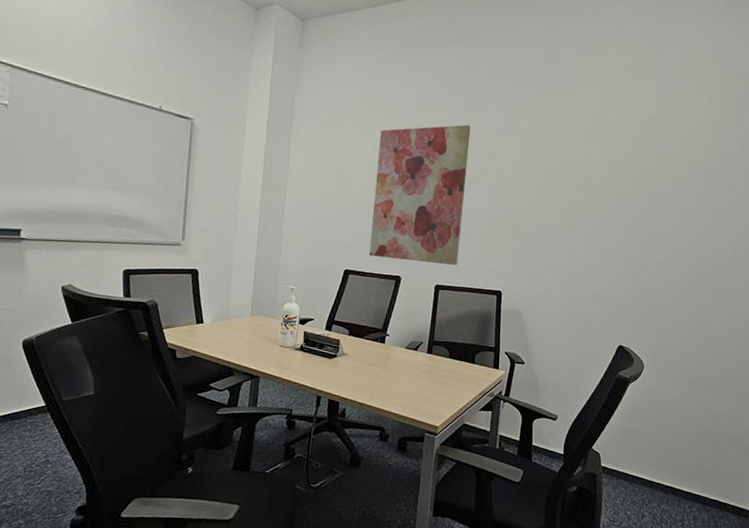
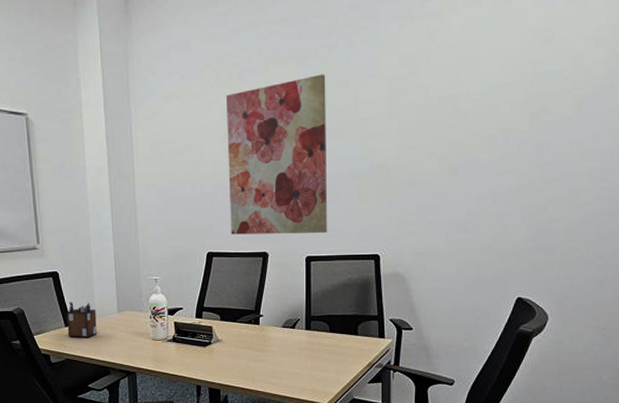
desk organizer: none [197,299,230,337] -> present [66,301,97,337]

